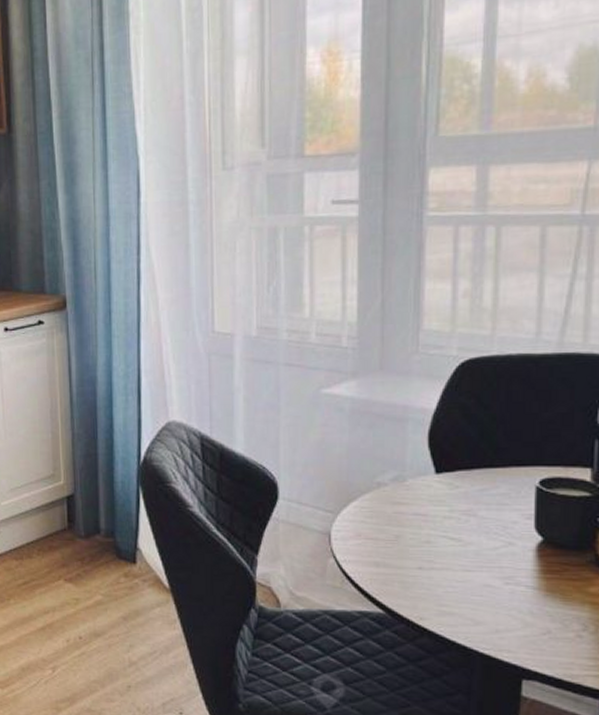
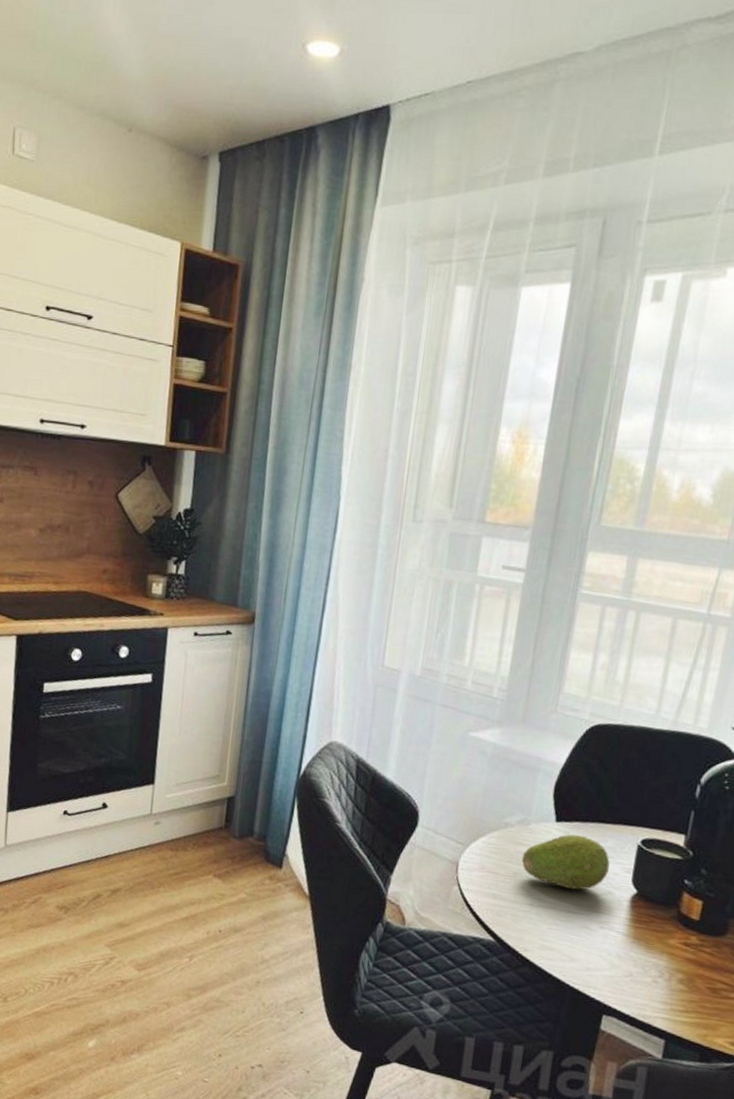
fruit: none [402,485,506,545] -> present [521,834,610,890]

